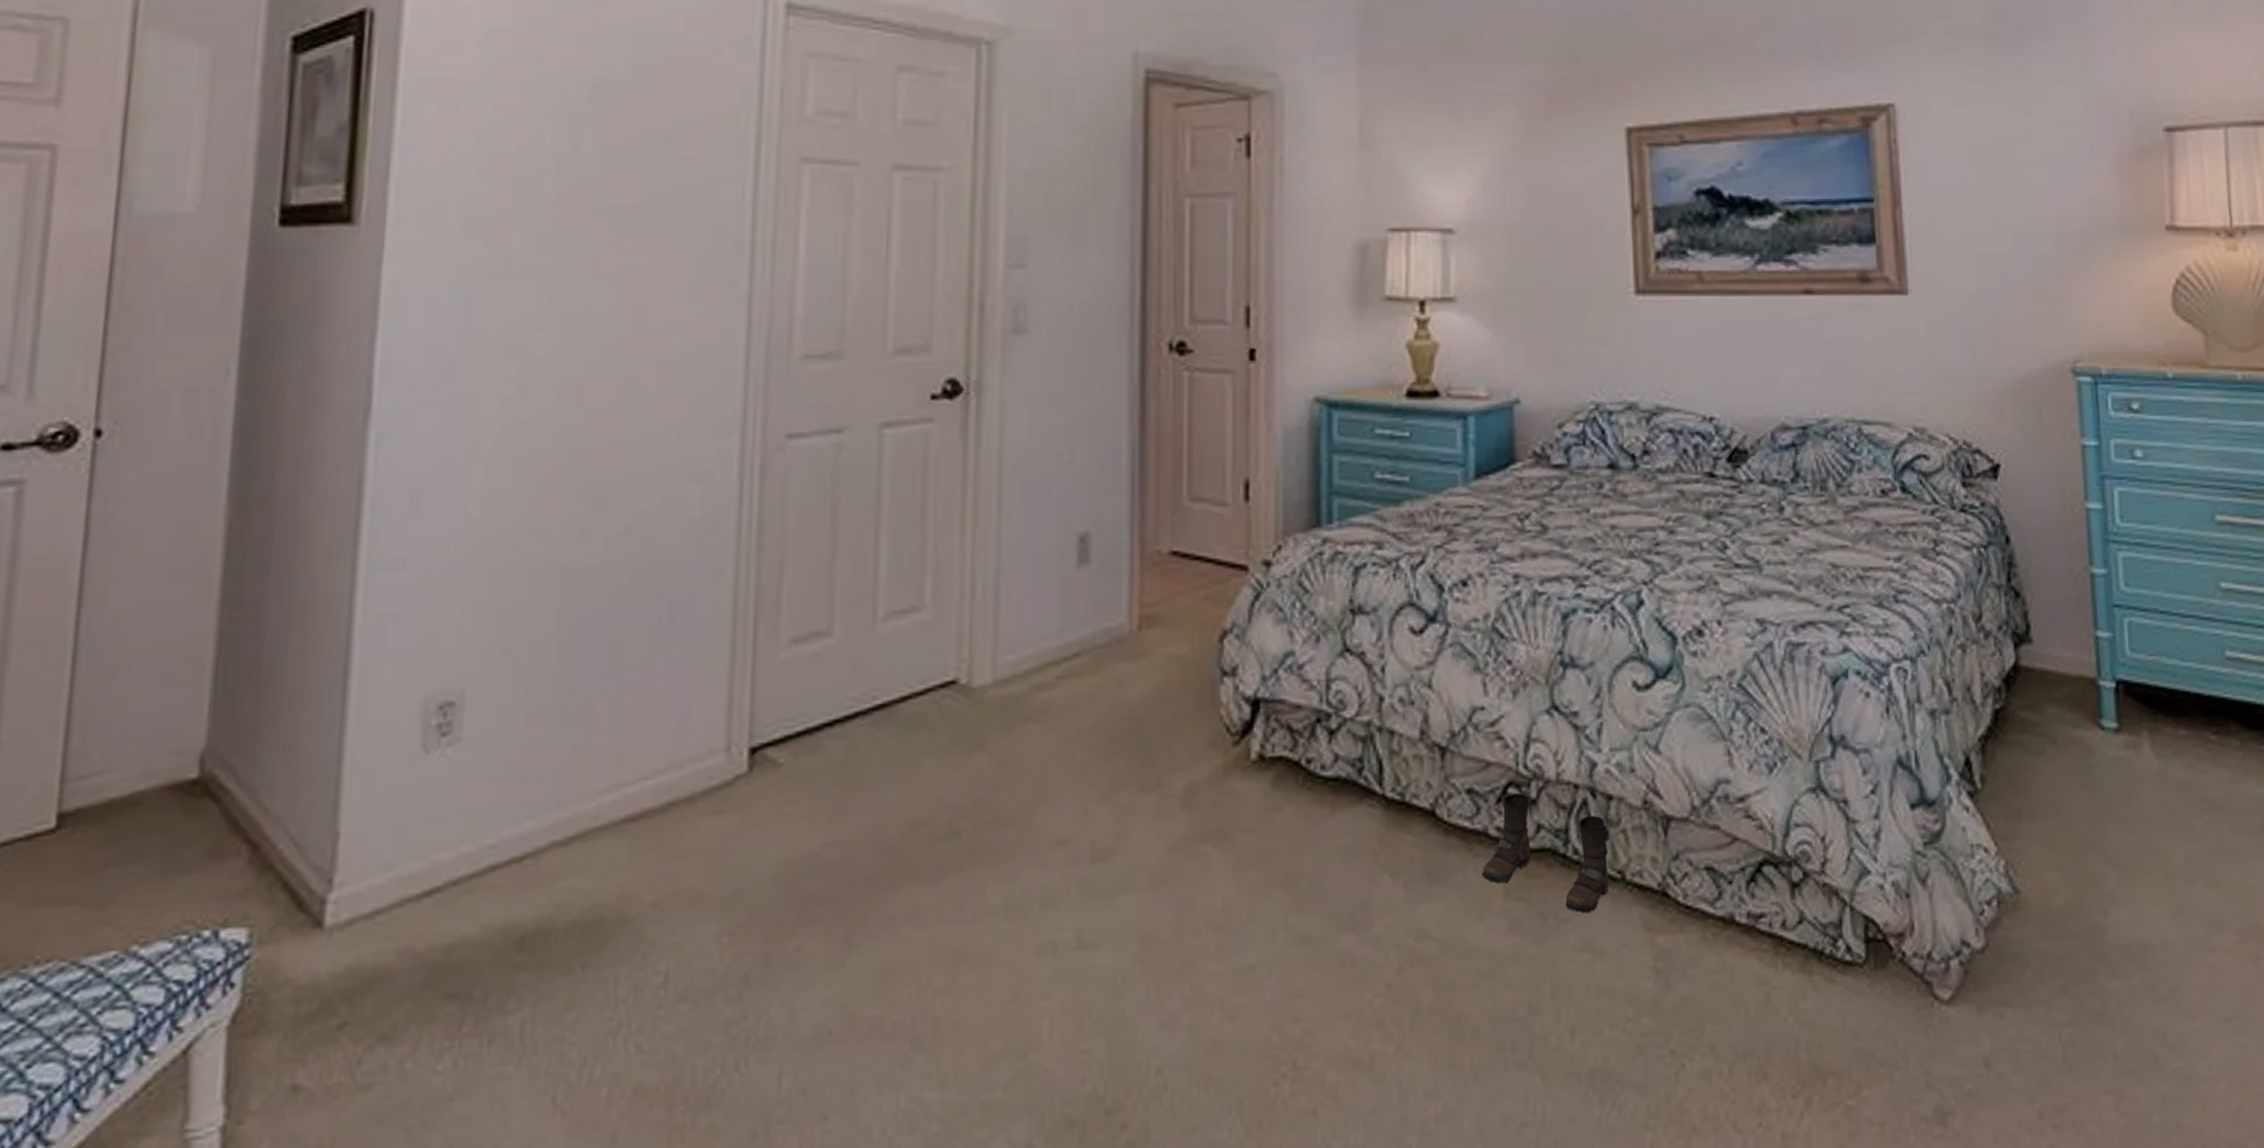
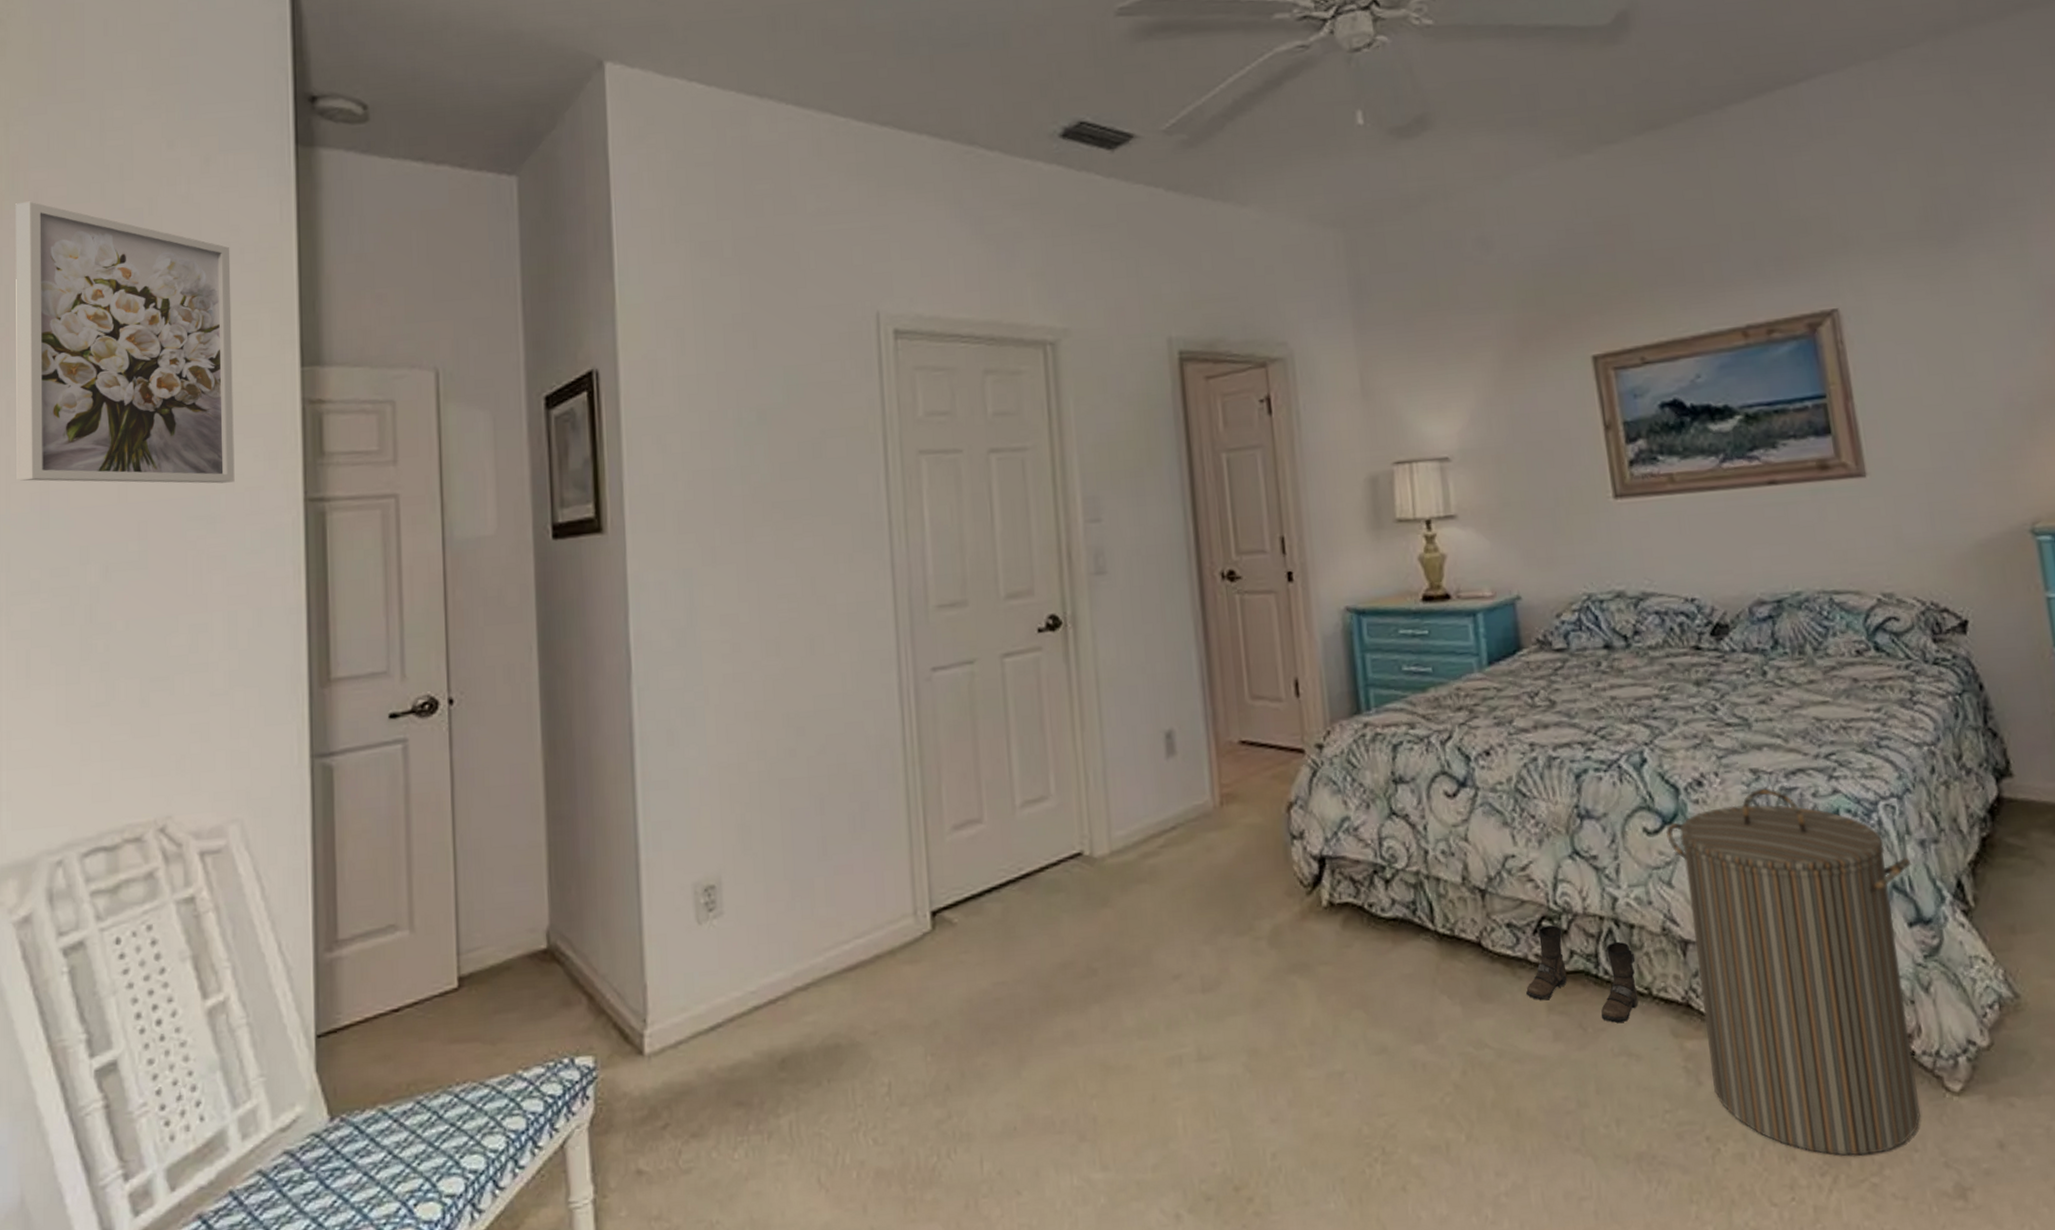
laundry hamper: none [1658,642,1918,1075] -> present [1666,788,1920,1156]

